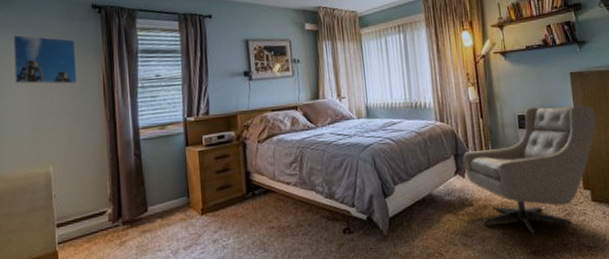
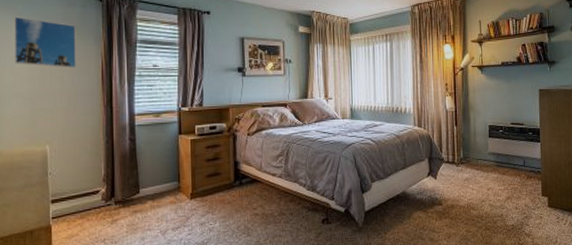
armchair: present [463,105,597,235] -> none [436,119,559,234]

